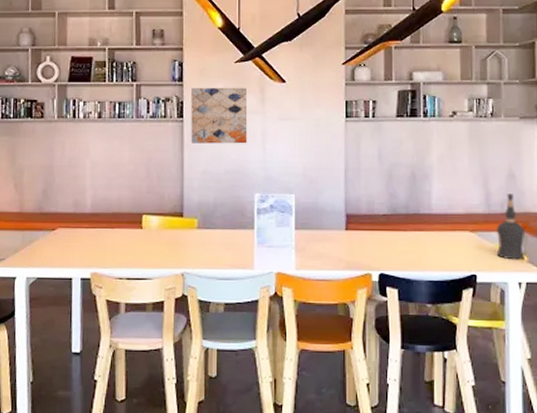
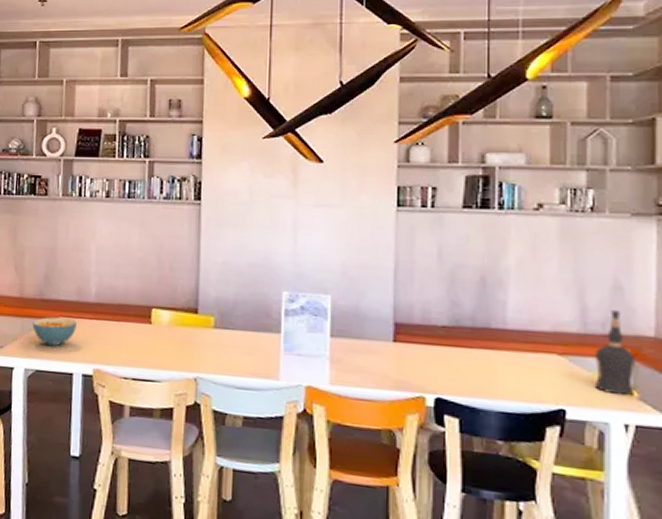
cereal bowl: none [32,228,74,255] -> present [32,317,77,347]
wall art: present [191,87,248,144] -> none [209,166,276,233]

